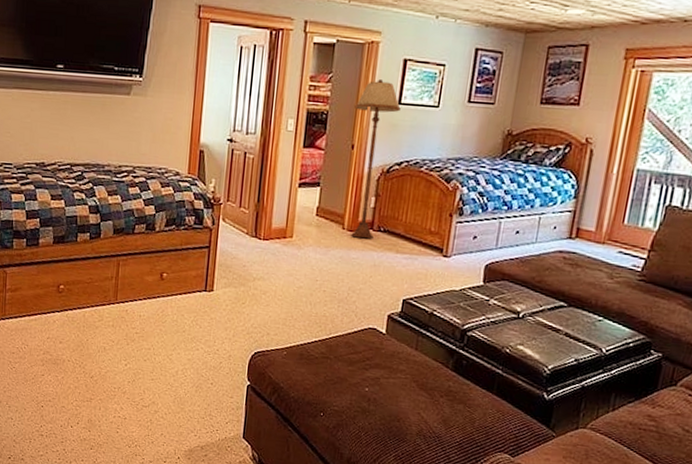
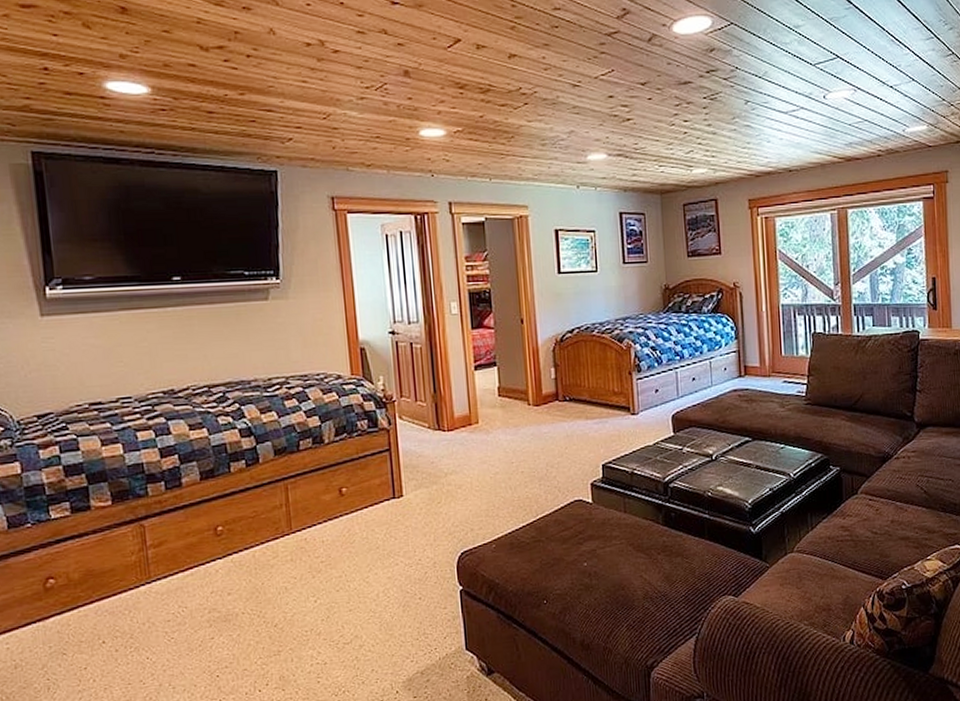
floor lamp: present [351,79,401,239] -> none [516,252,562,412]

